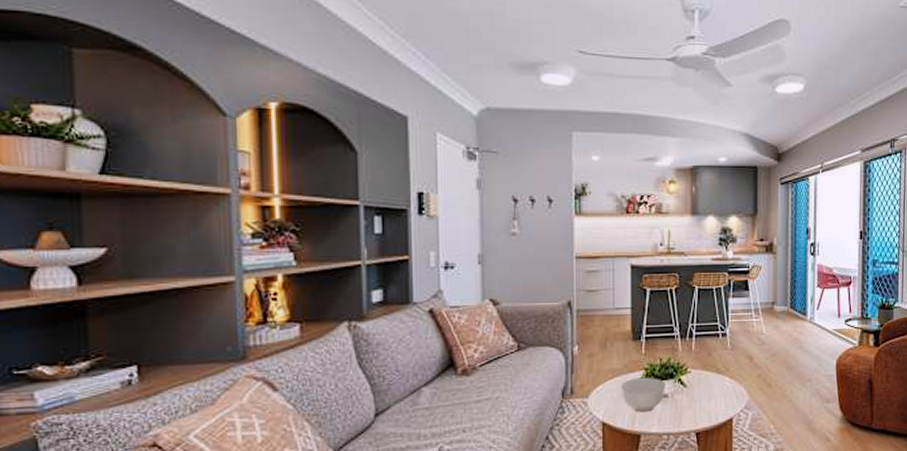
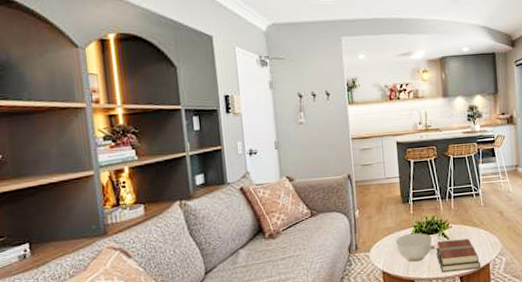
books: none [670,387,722,427] -> present [436,238,481,273]

